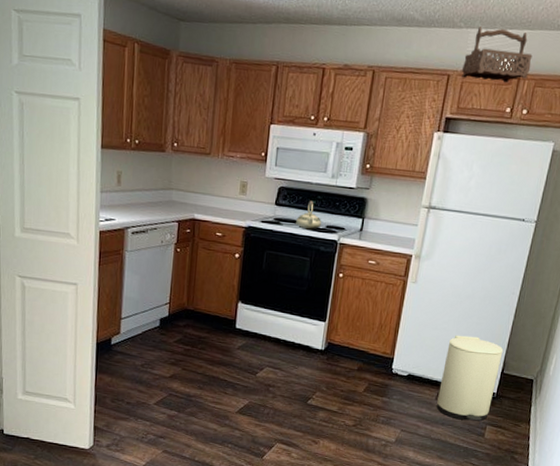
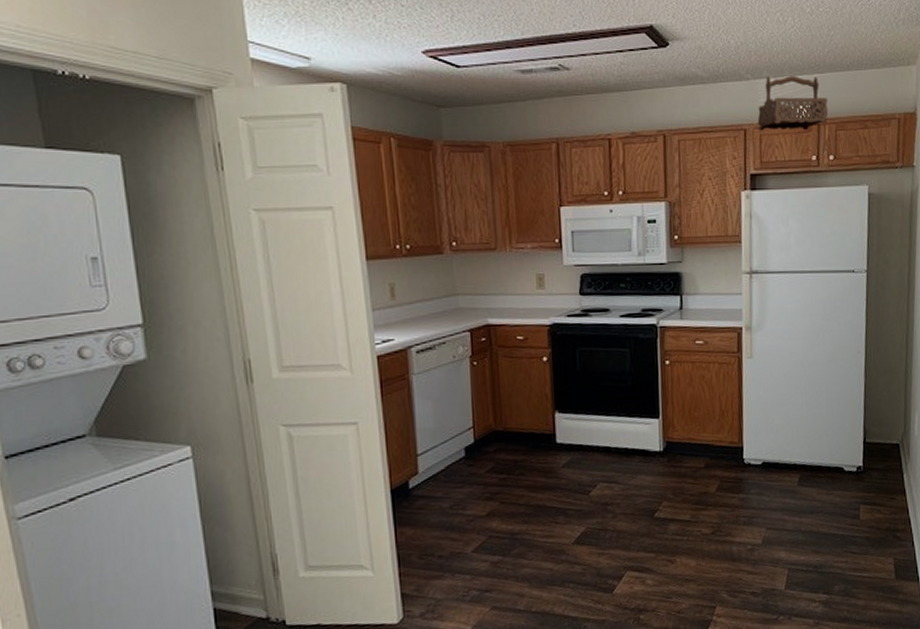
teakettle: present [296,200,322,230] -> none [606,284,637,317]
pedal bin: present [436,335,504,421] -> none [800,406,861,504]

